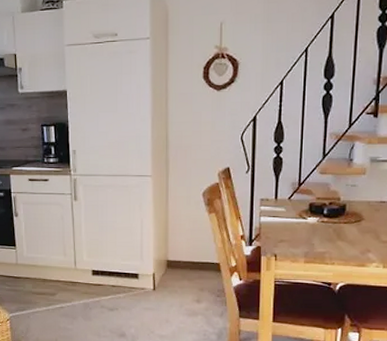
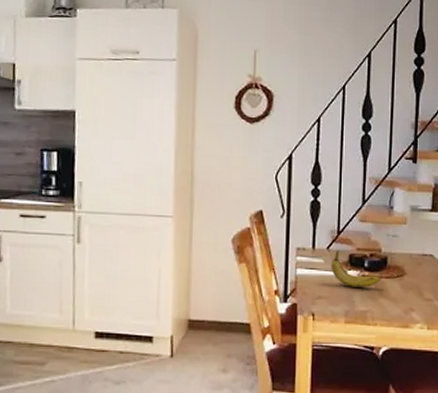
fruit: none [292,200,339,232] -> present [331,250,381,287]

